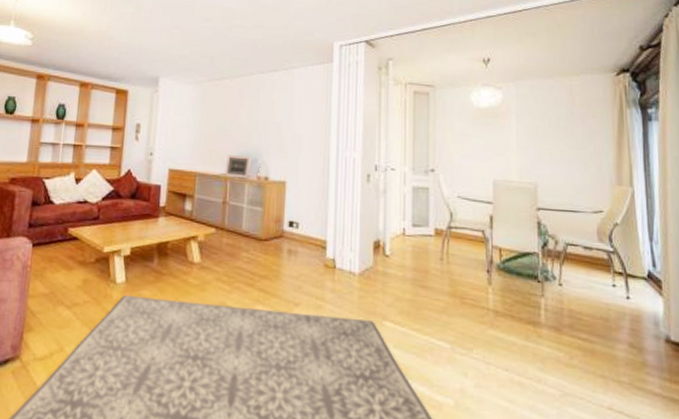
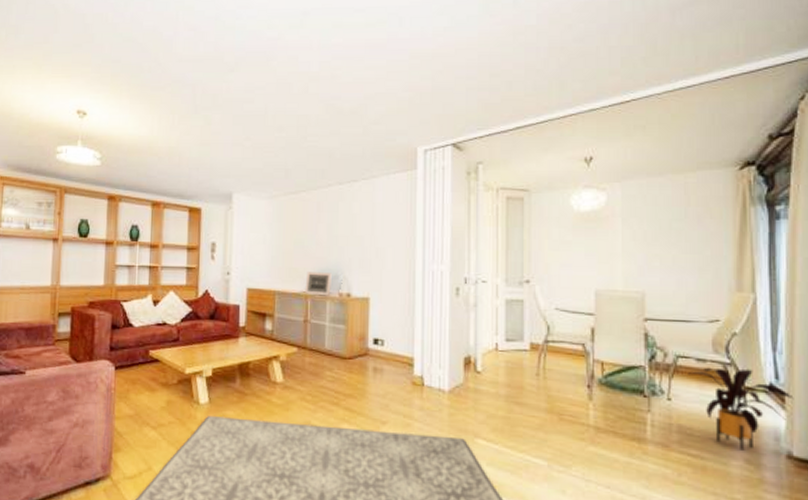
house plant: none [576,254,670,335] -> present [688,367,794,451]

